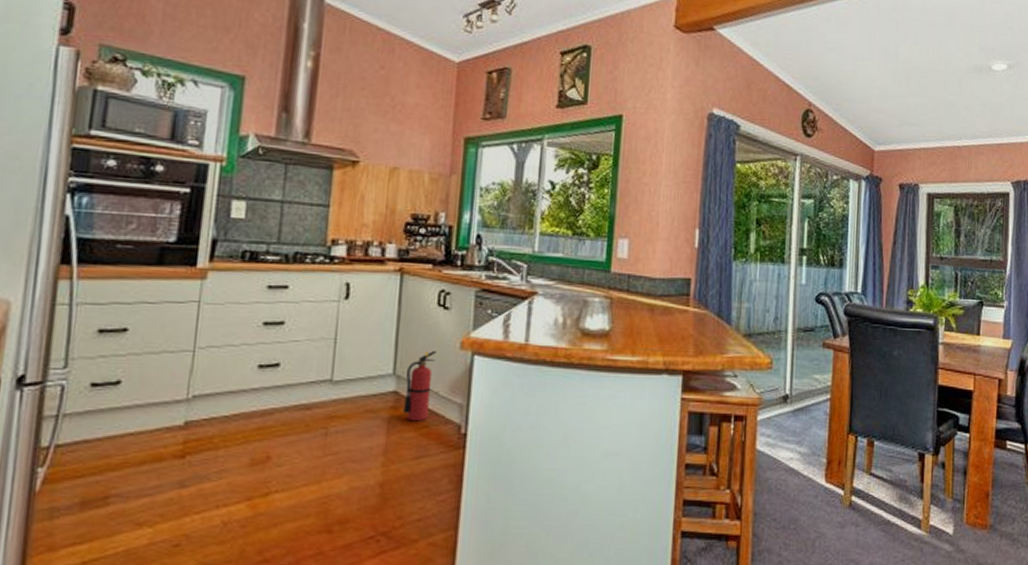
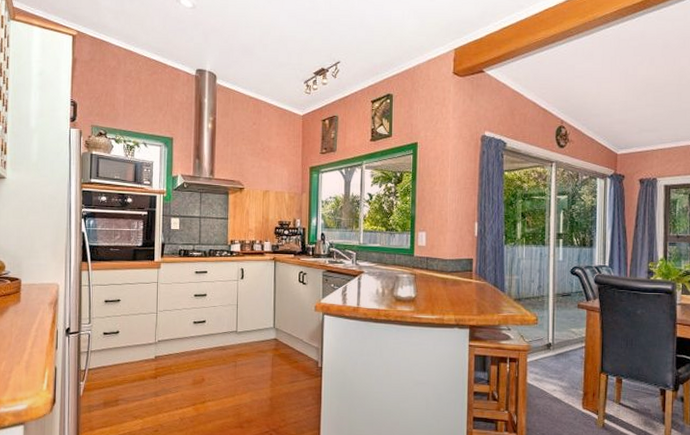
fire extinguisher: present [404,350,436,422] -> none [281,312,300,359]

